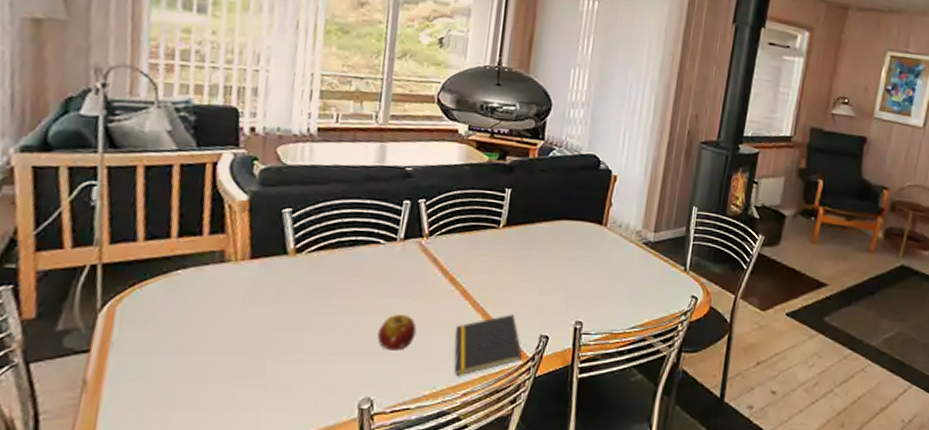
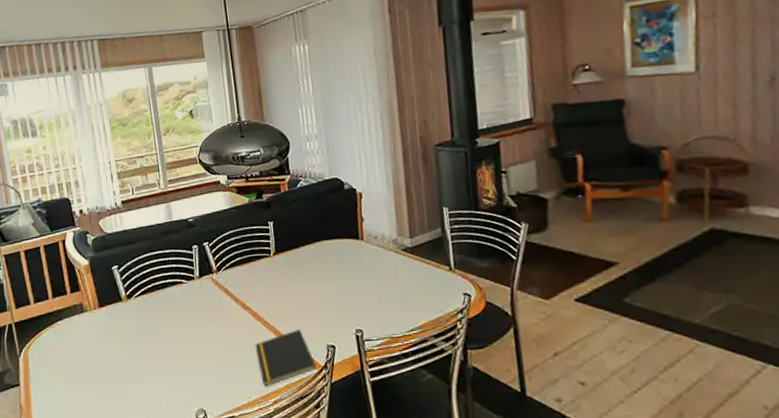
fruit: present [377,313,417,351] -> none [197,338,226,369]

